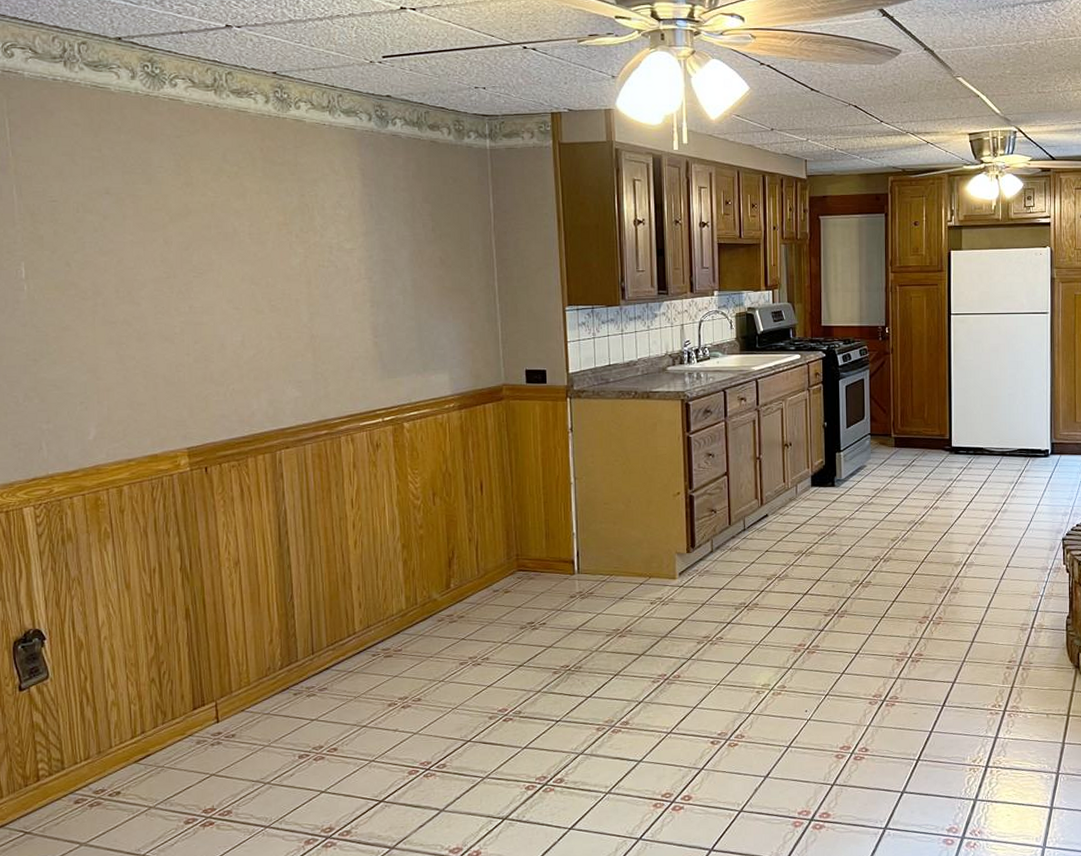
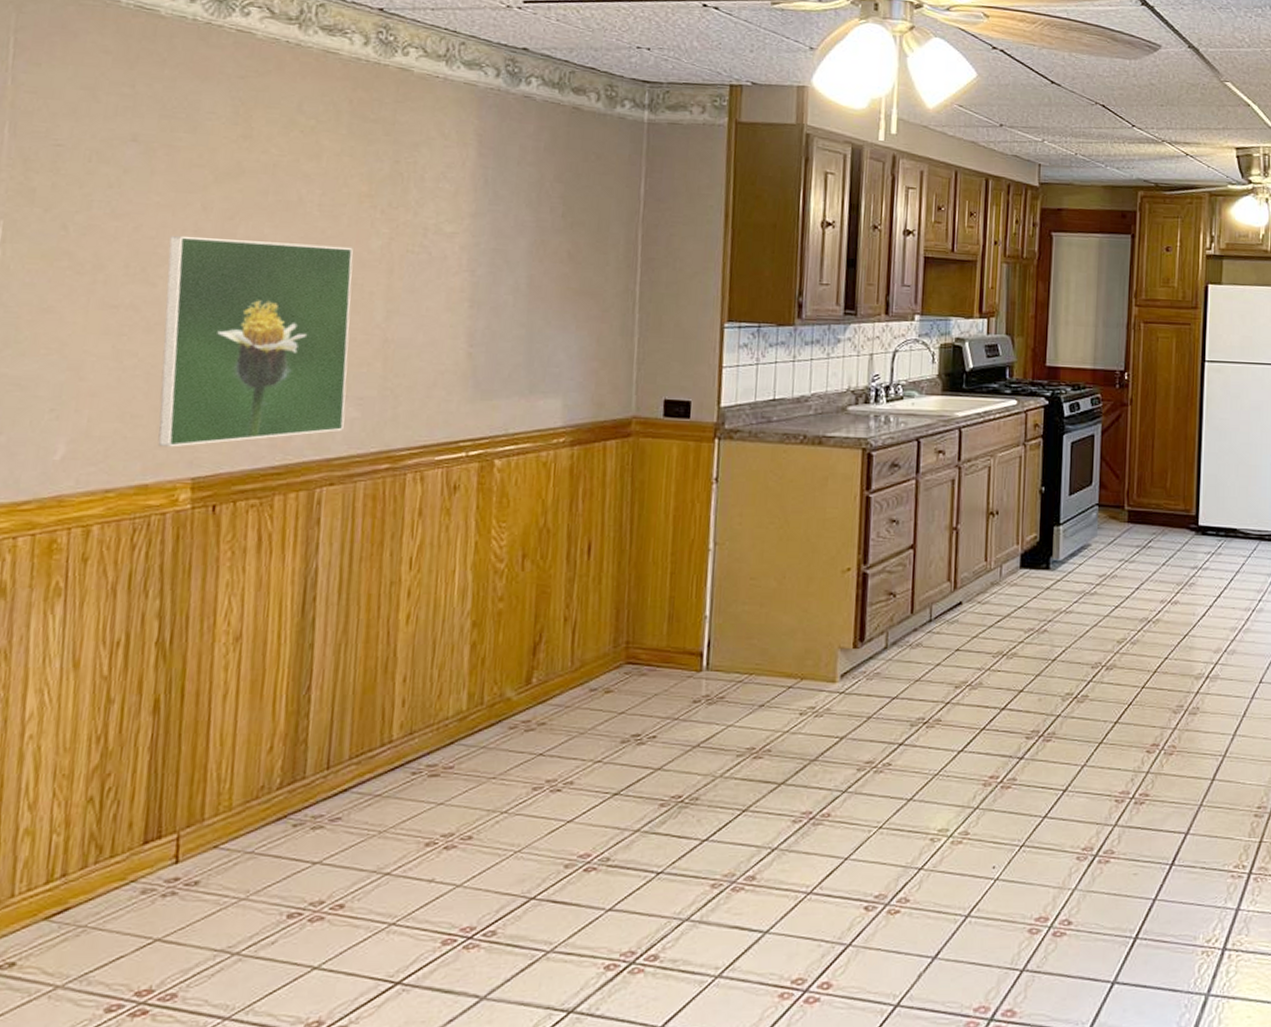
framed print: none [145,265,290,426] -> present [157,235,353,448]

